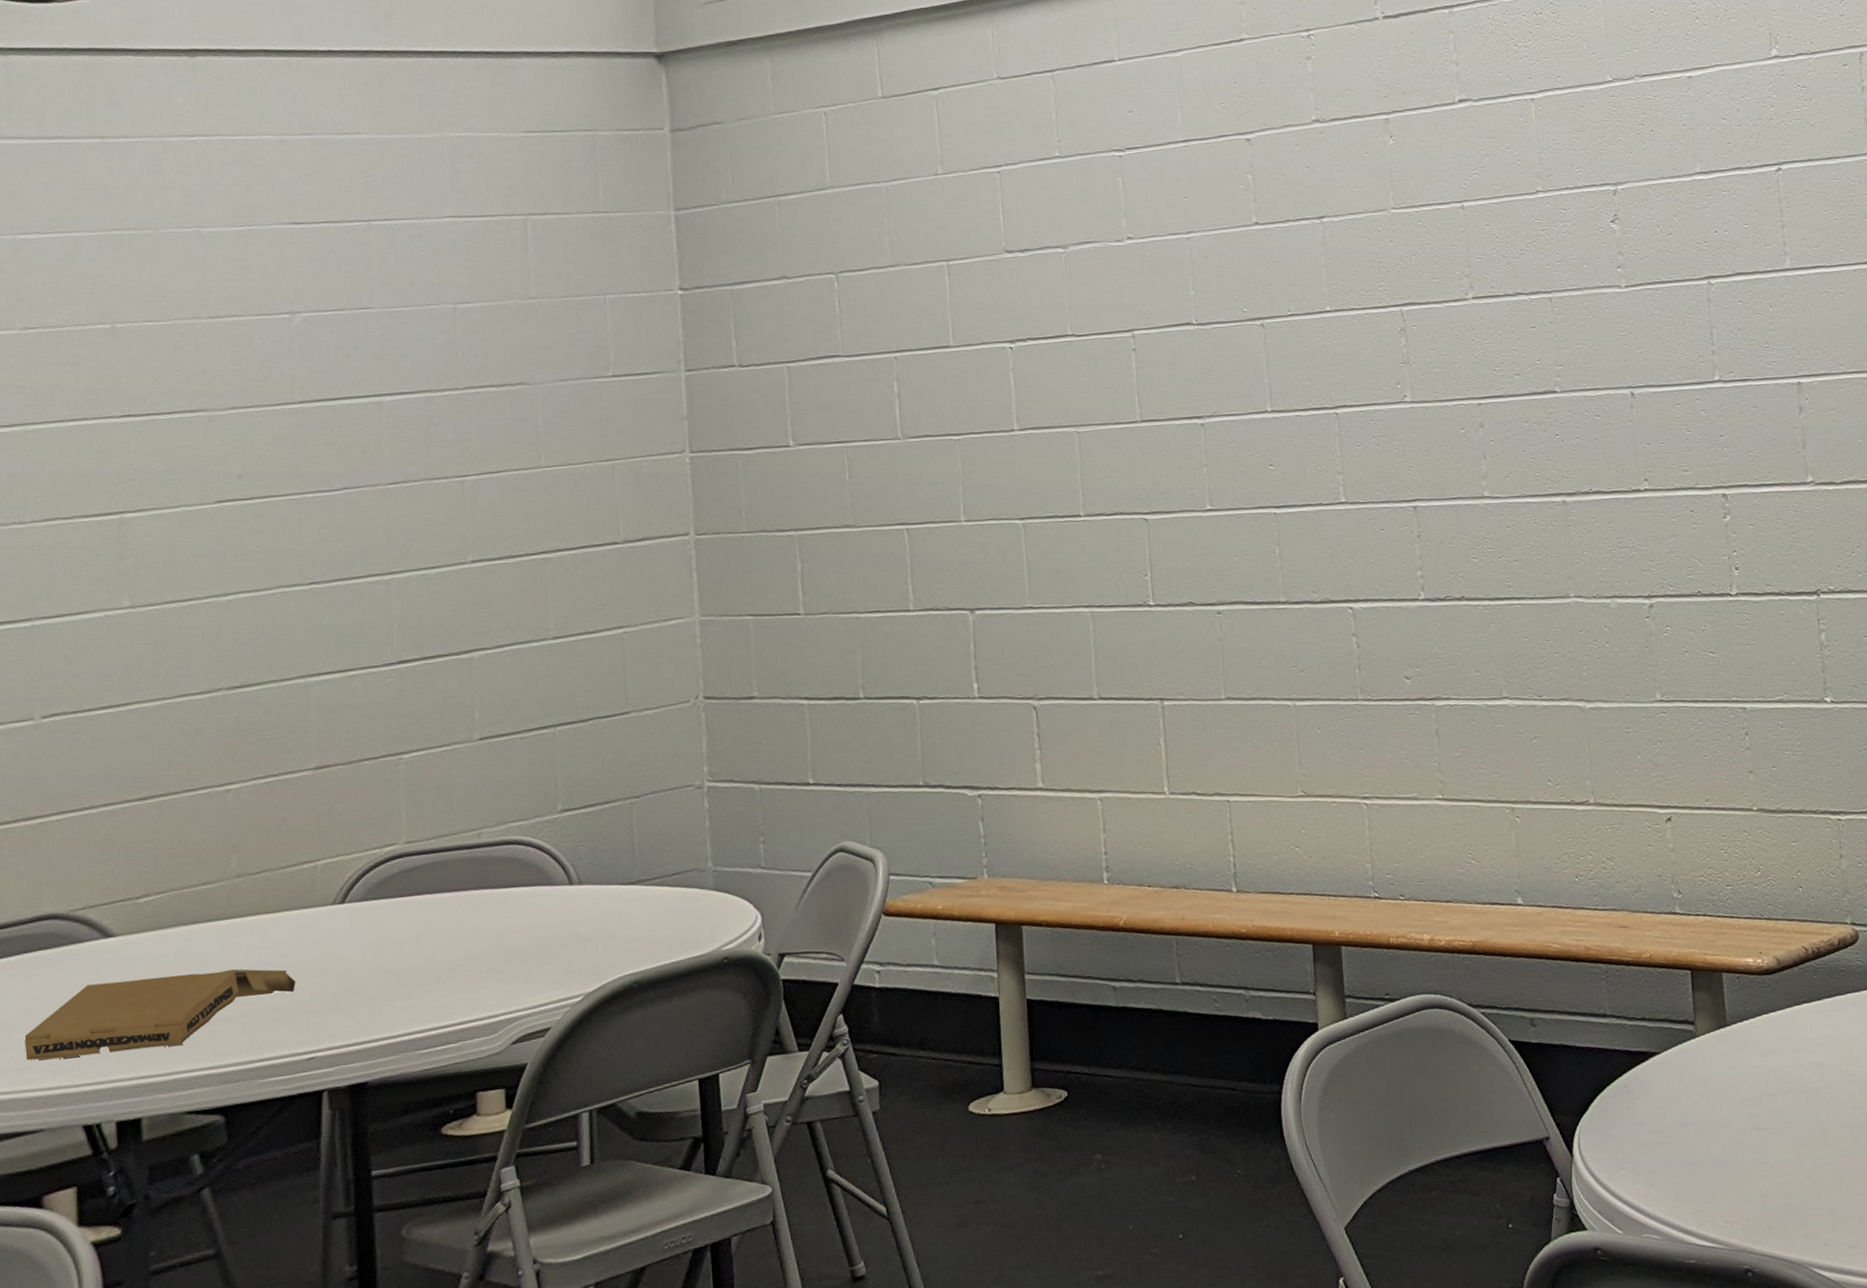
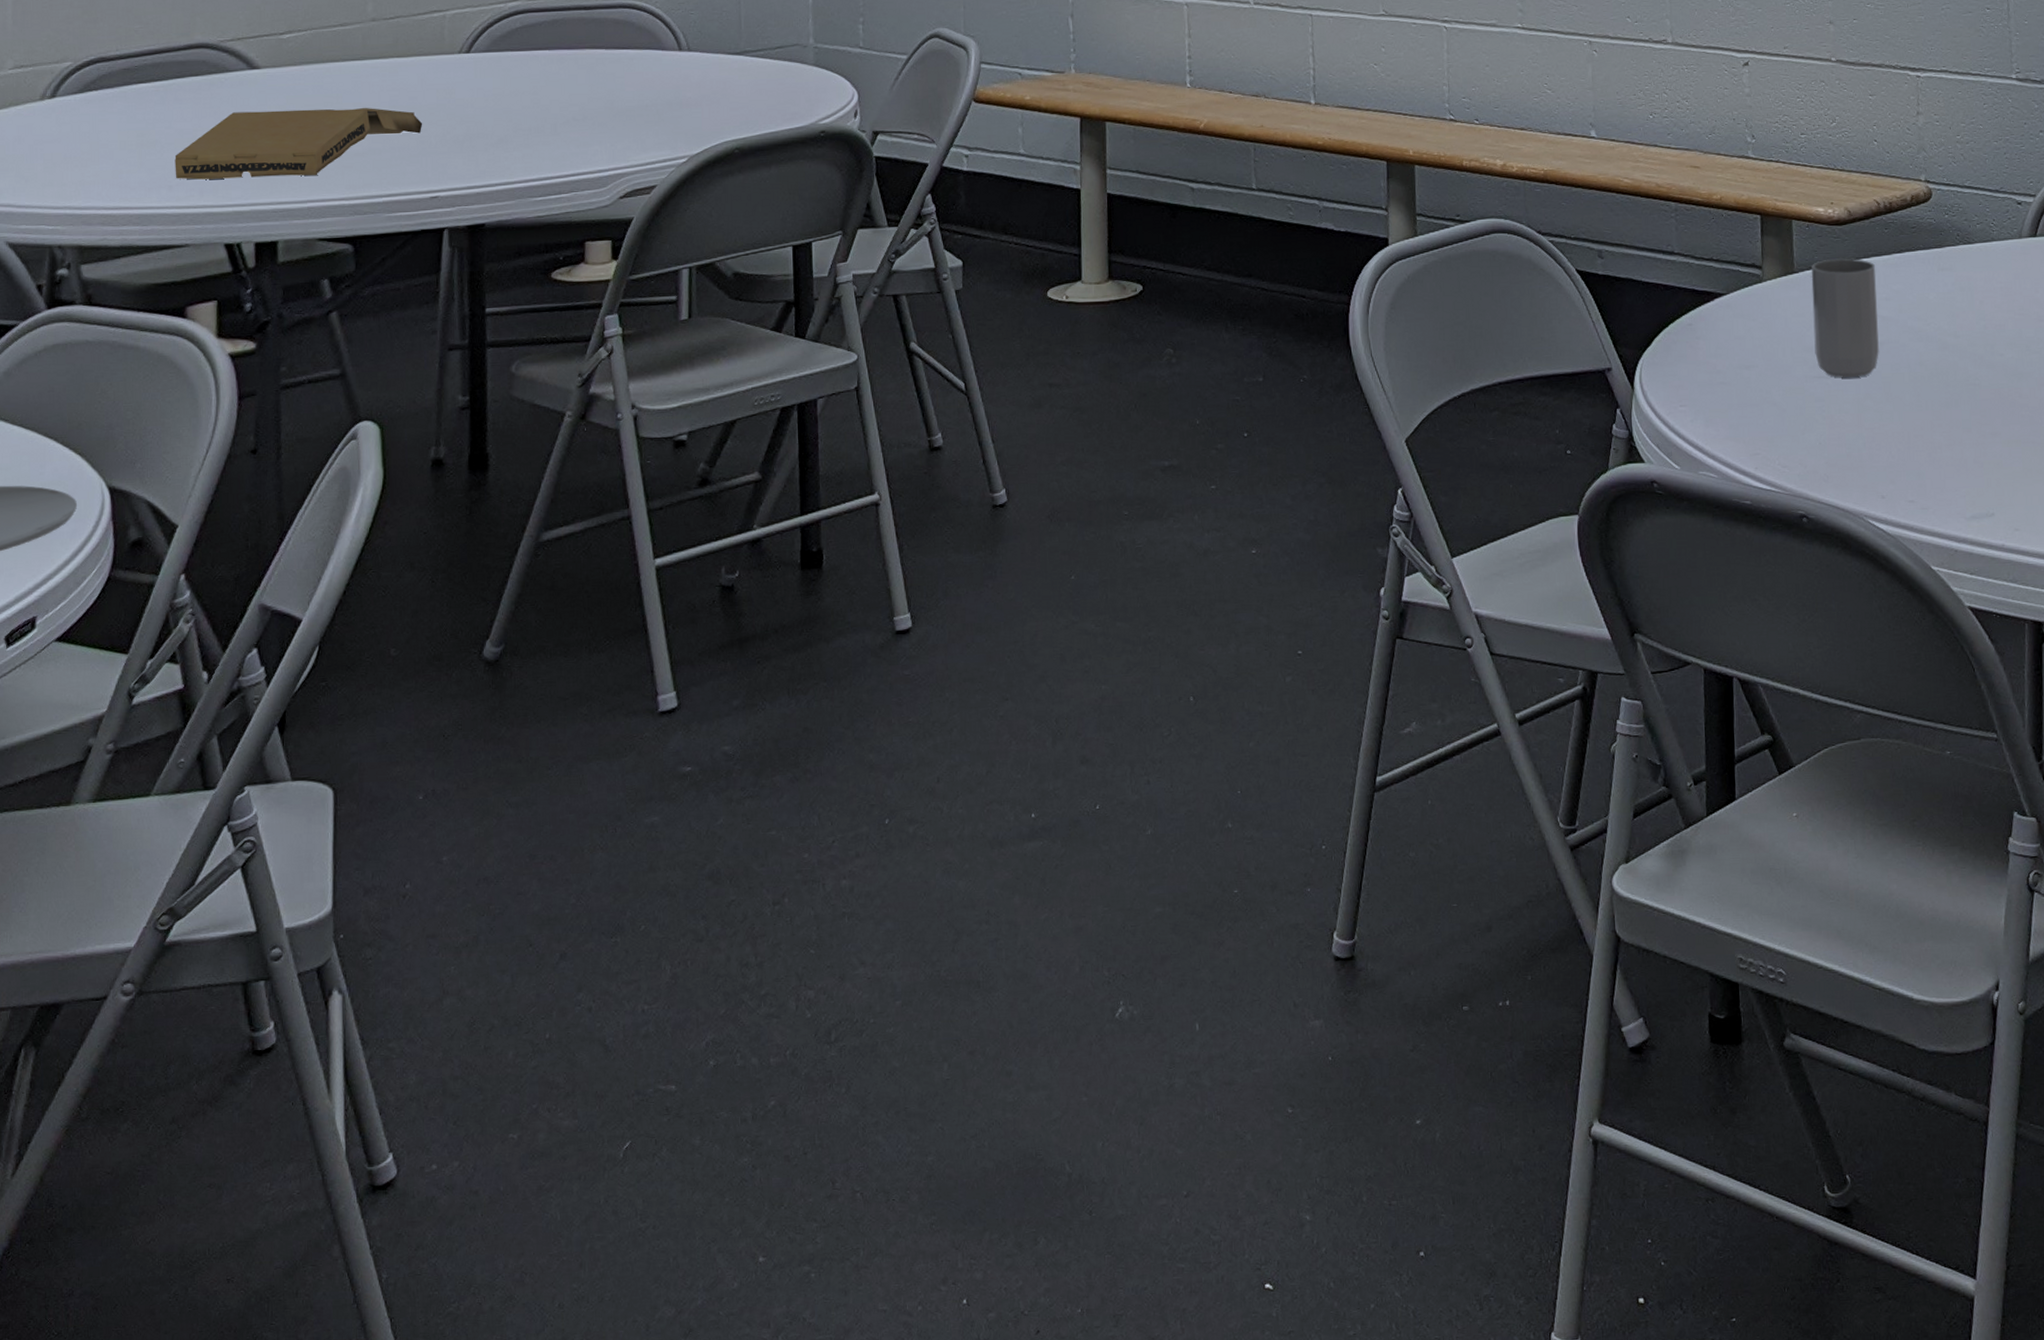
cup: none [1743,1007,1815,1128] -> present [1811,258,1879,378]

